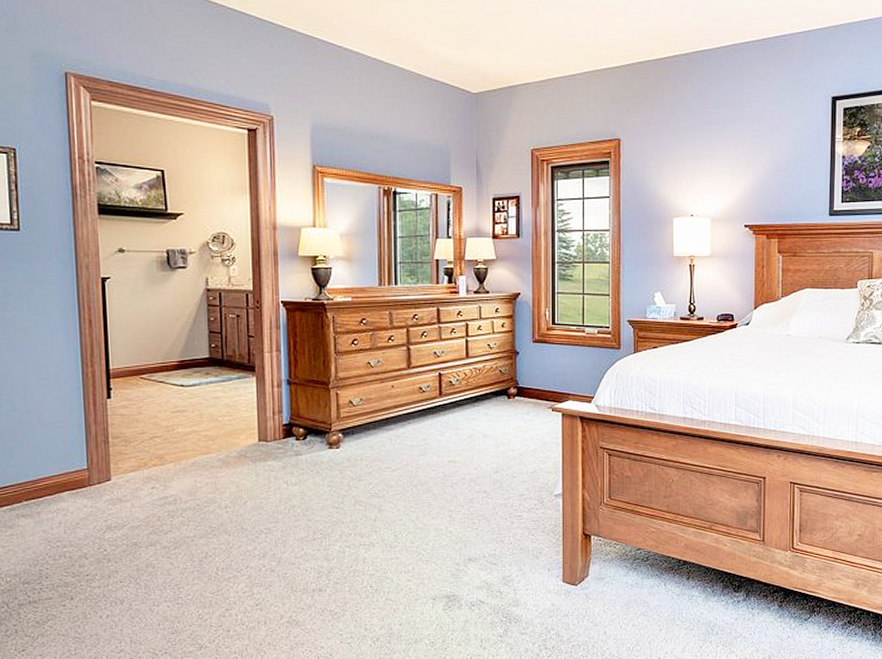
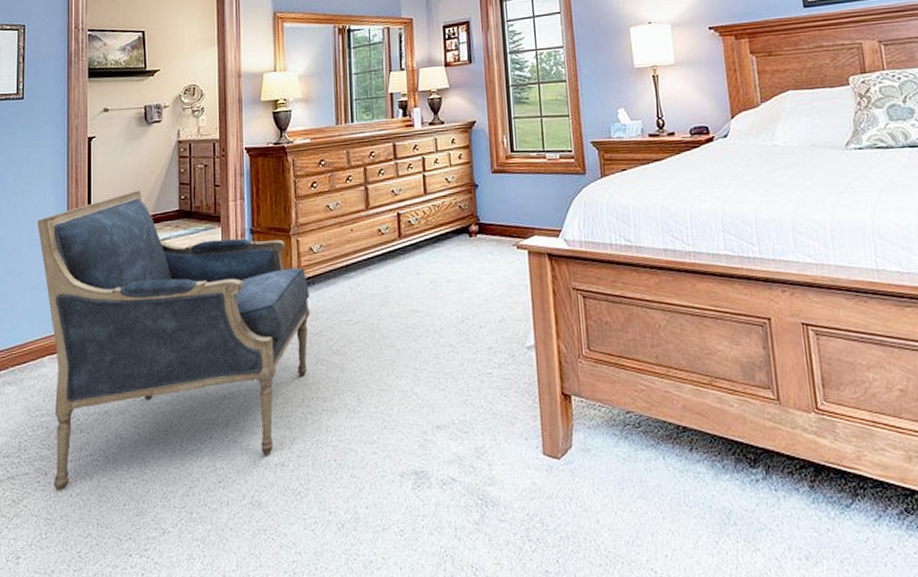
armchair: none [46,336,349,613] -> present [37,191,310,491]

